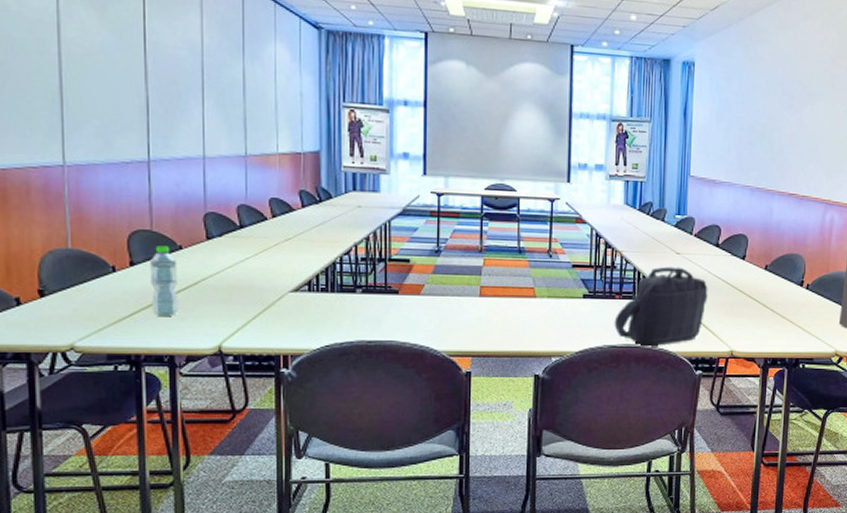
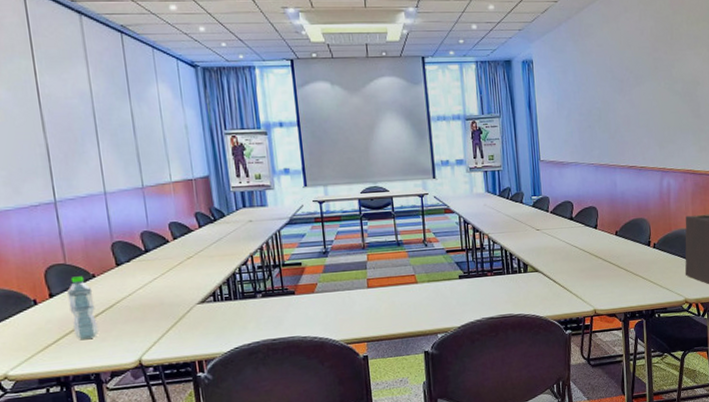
shoulder bag: present [614,266,708,346] -> none [489,241,569,314]

